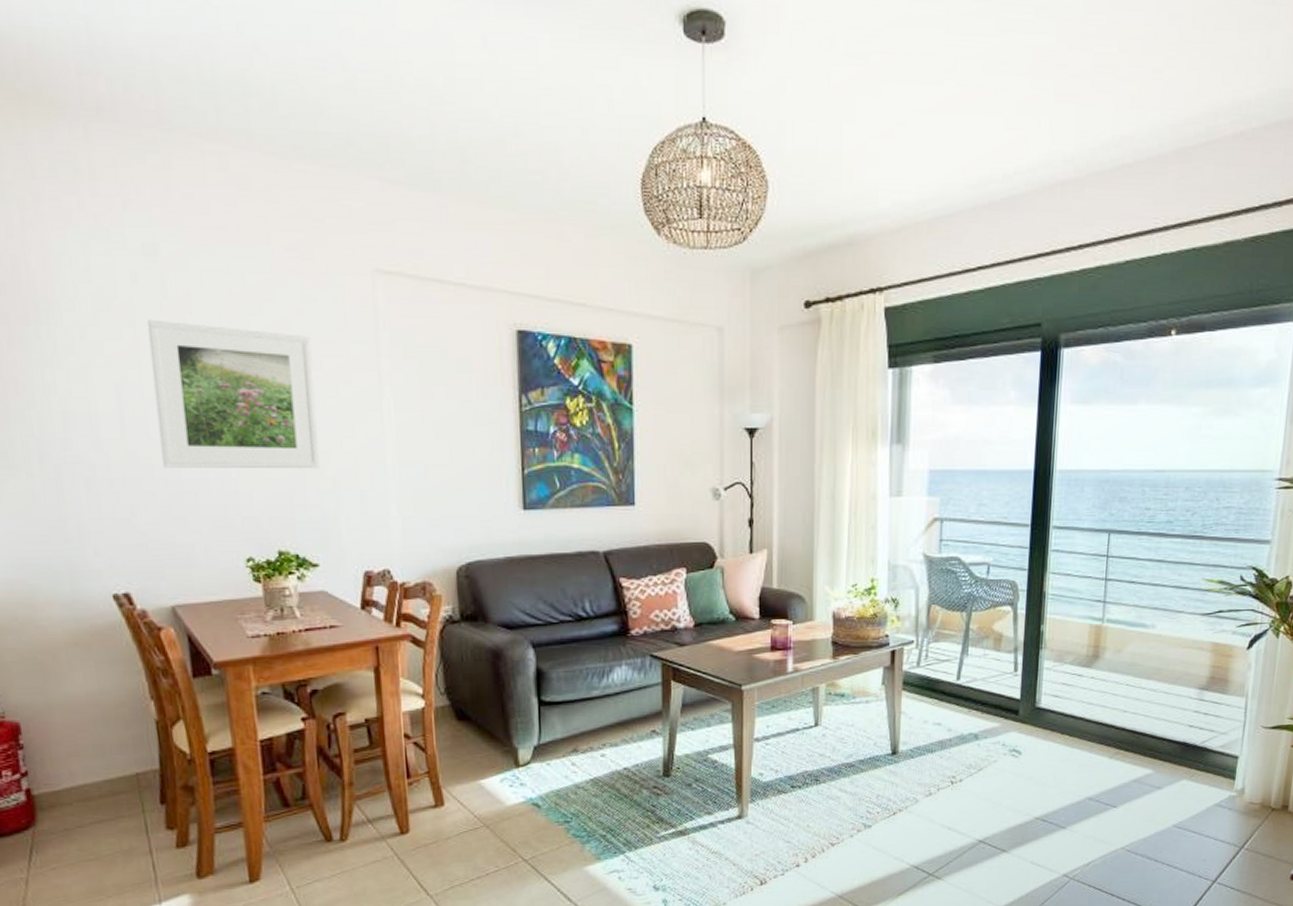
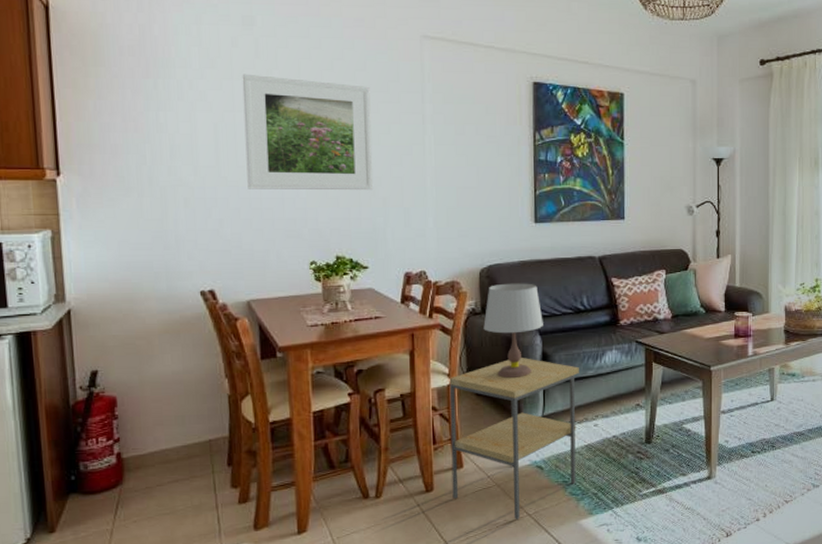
side table: none [423,675,582,866] -> present [449,358,579,520]
table lamp: none [463,584,537,699] -> present [483,283,543,378]

